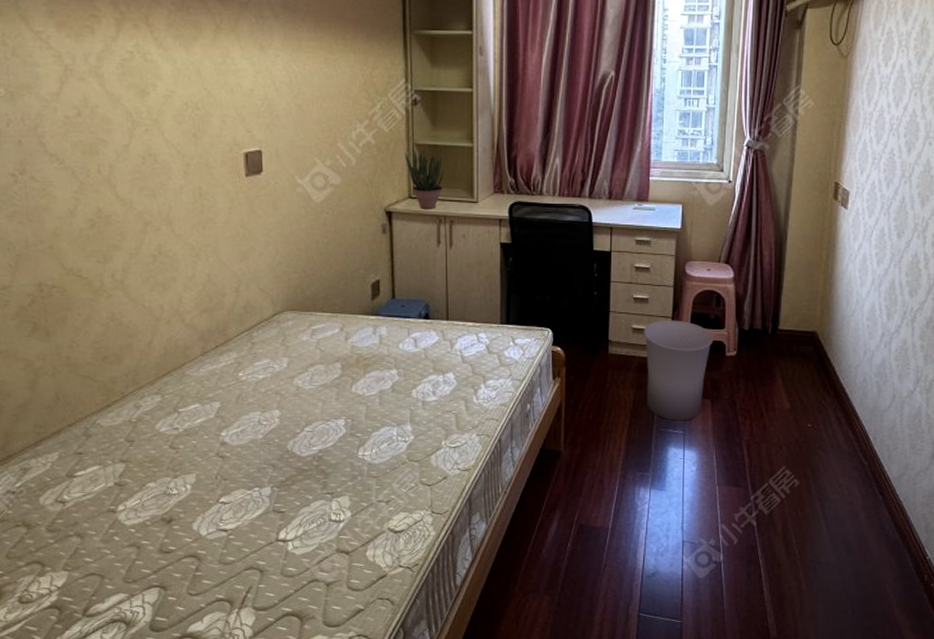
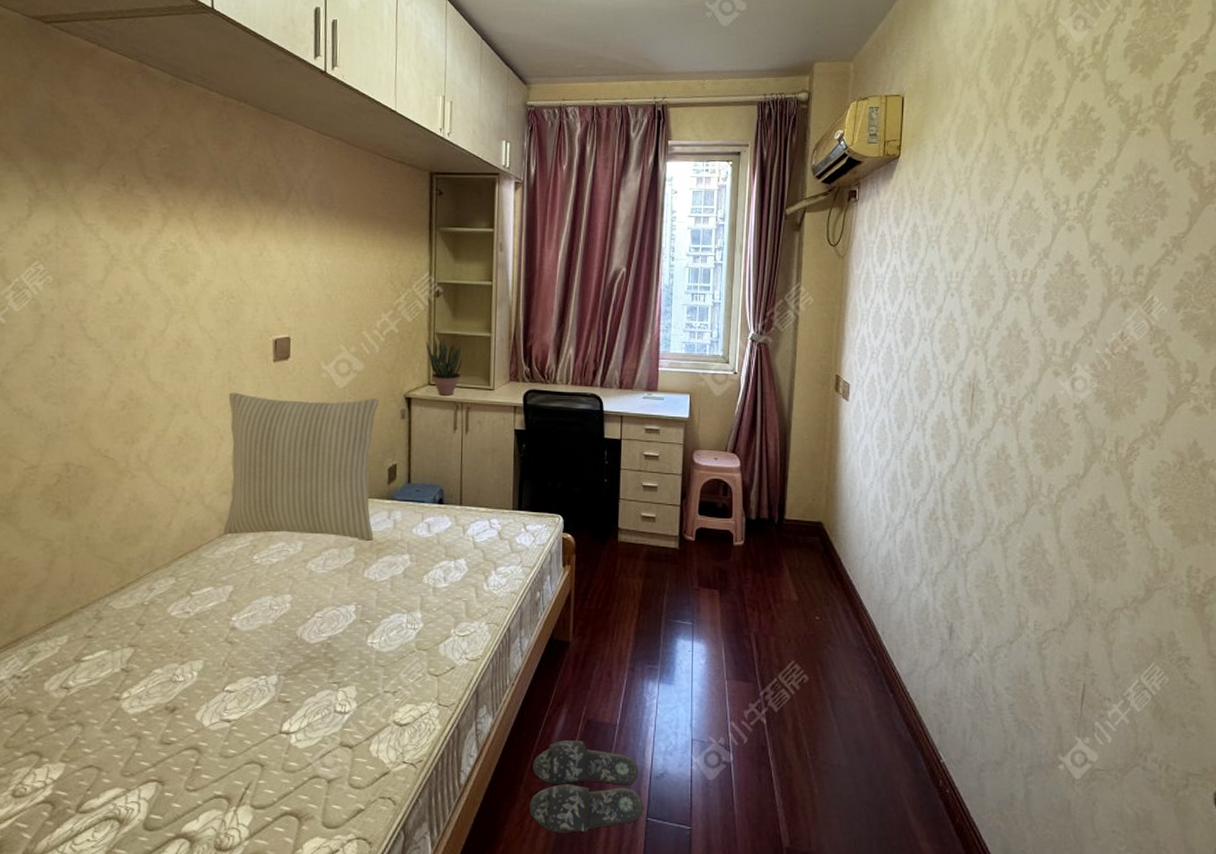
pillow: none [202,209,360,356] -> present [223,392,379,540]
slippers: none [524,544,635,628] -> present [529,740,643,833]
waste bin: present [644,320,714,421] -> none [653,508,721,612]

